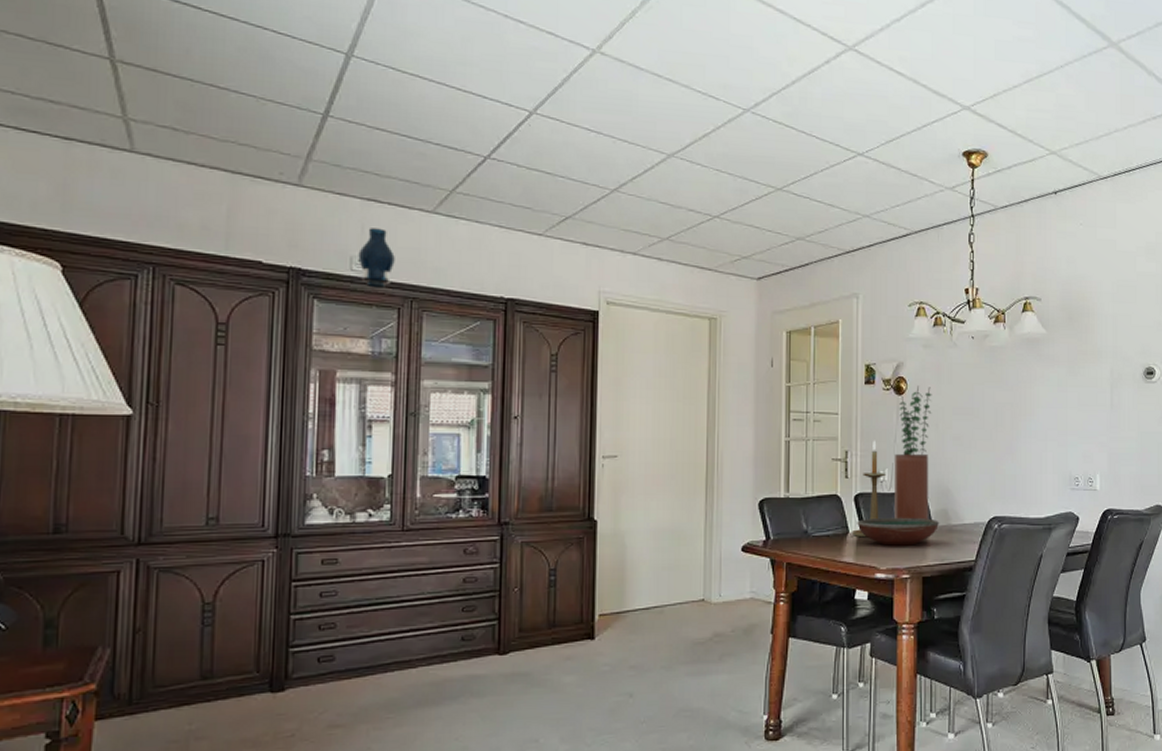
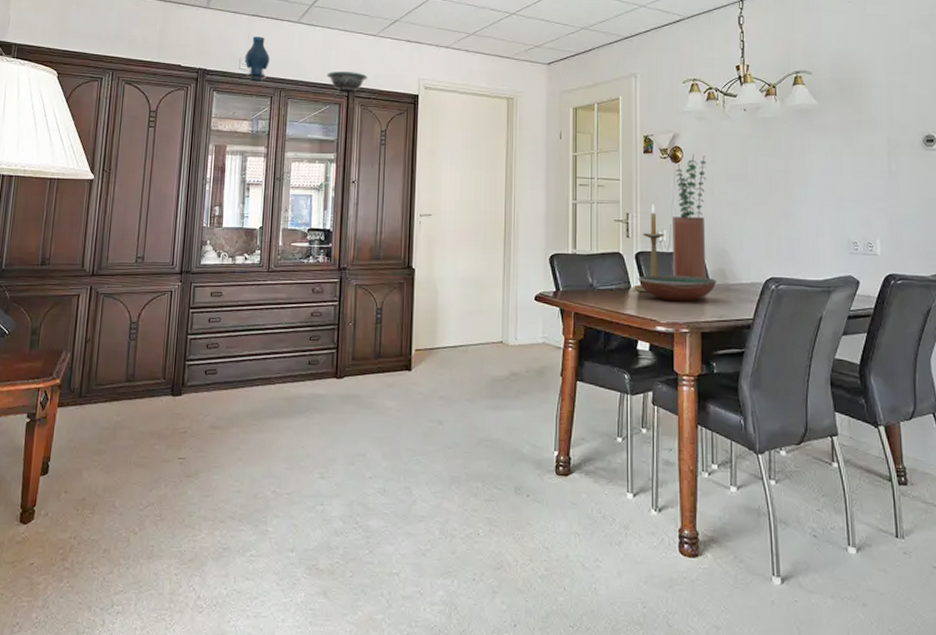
decorative bowl: none [476,278,532,307] -> present [327,72,368,94]

